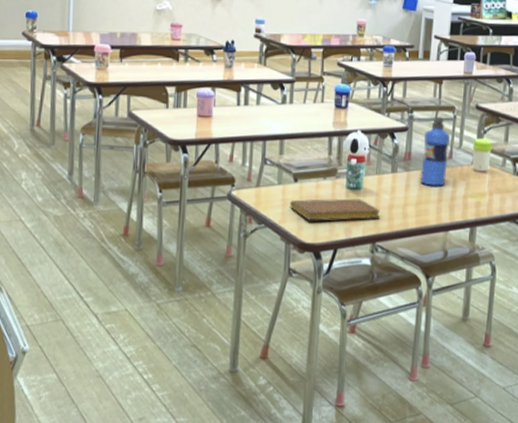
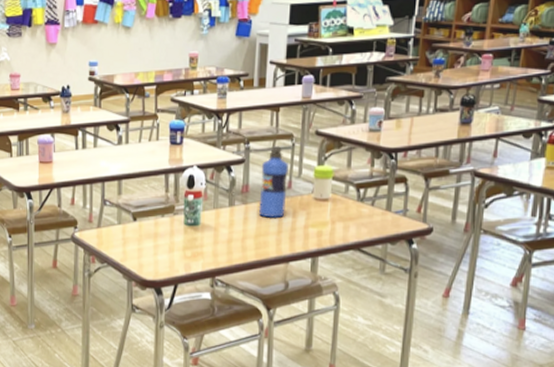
notebook: present [290,198,381,221] -> none [130,234,220,258]

